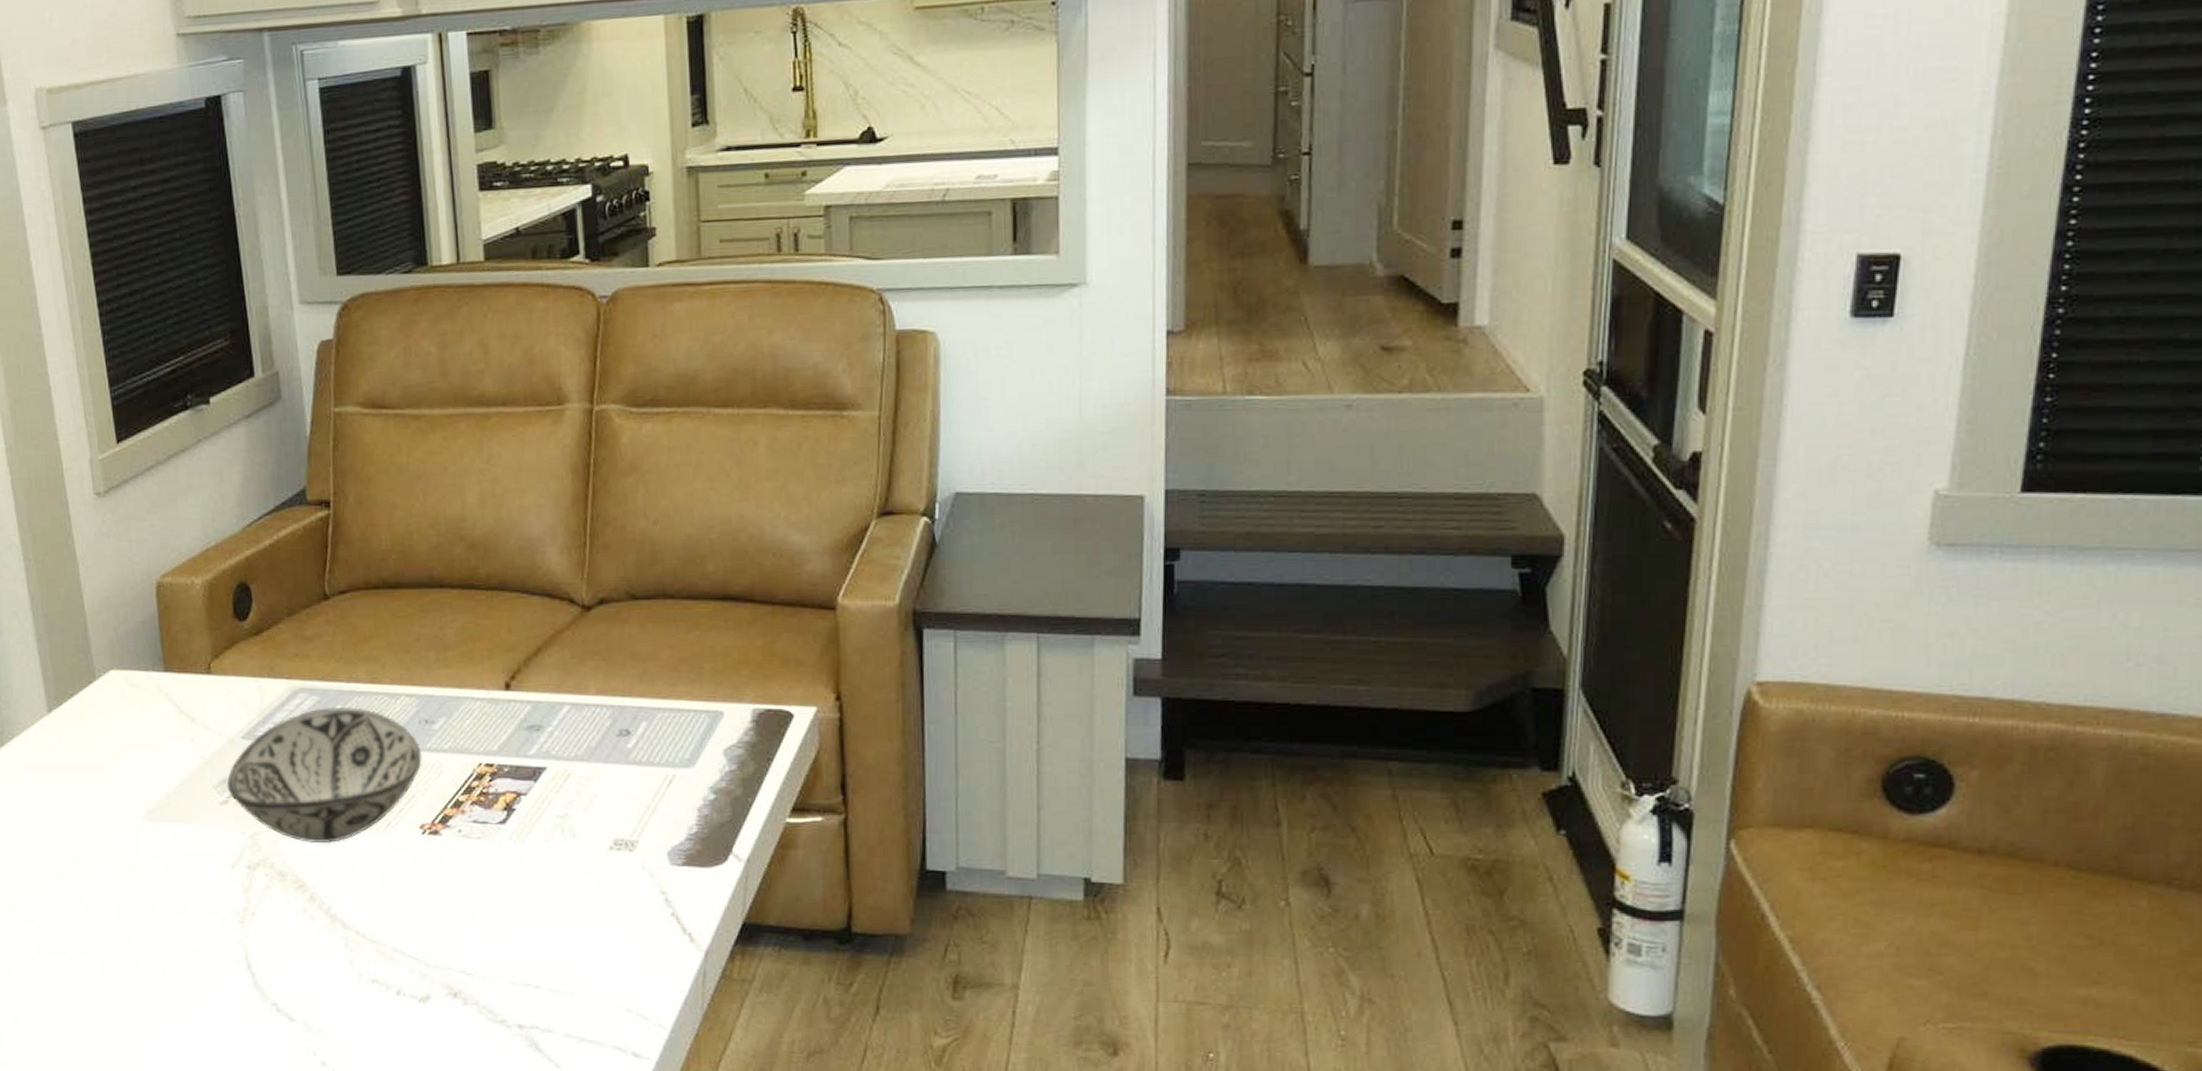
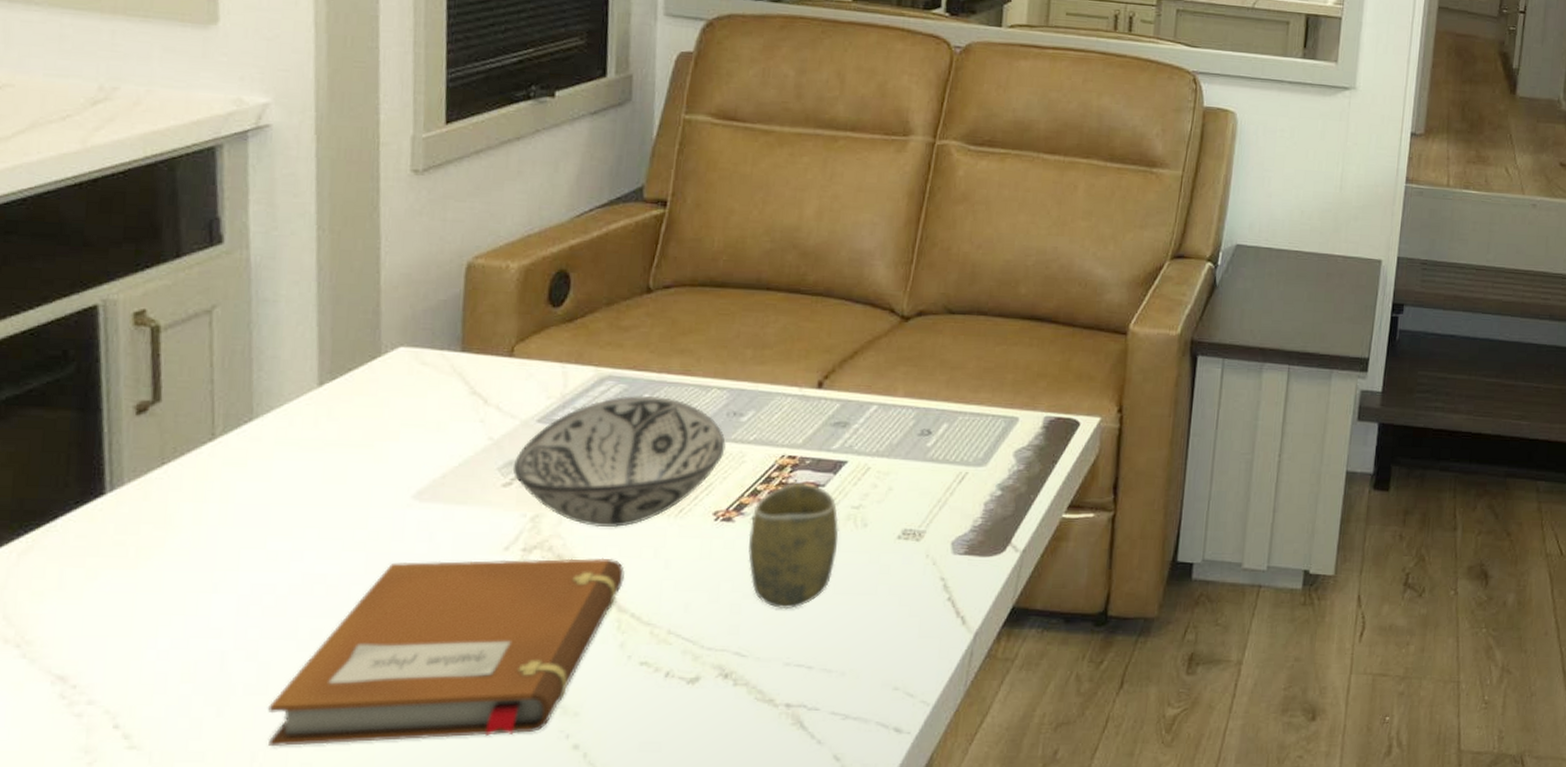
notebook: none [54,874,344,1056] -> present [268,558,624,746]
cup: none [457,792,549,926] -> present [748,482,839,610]

